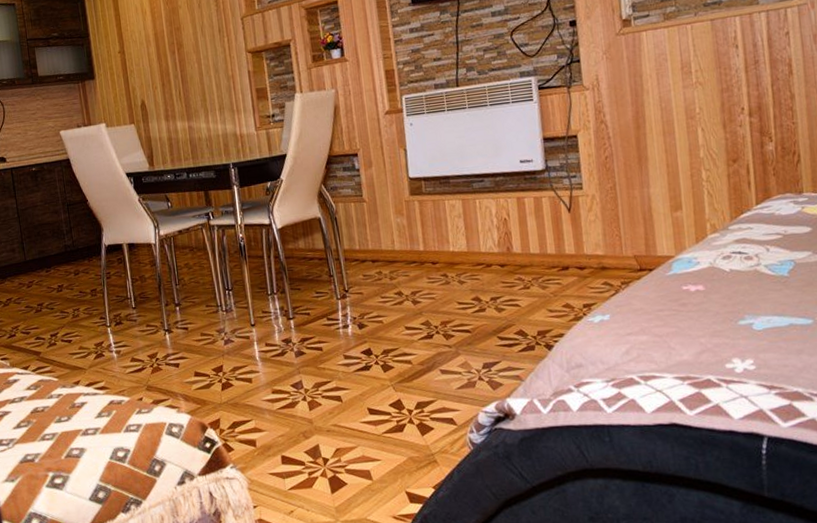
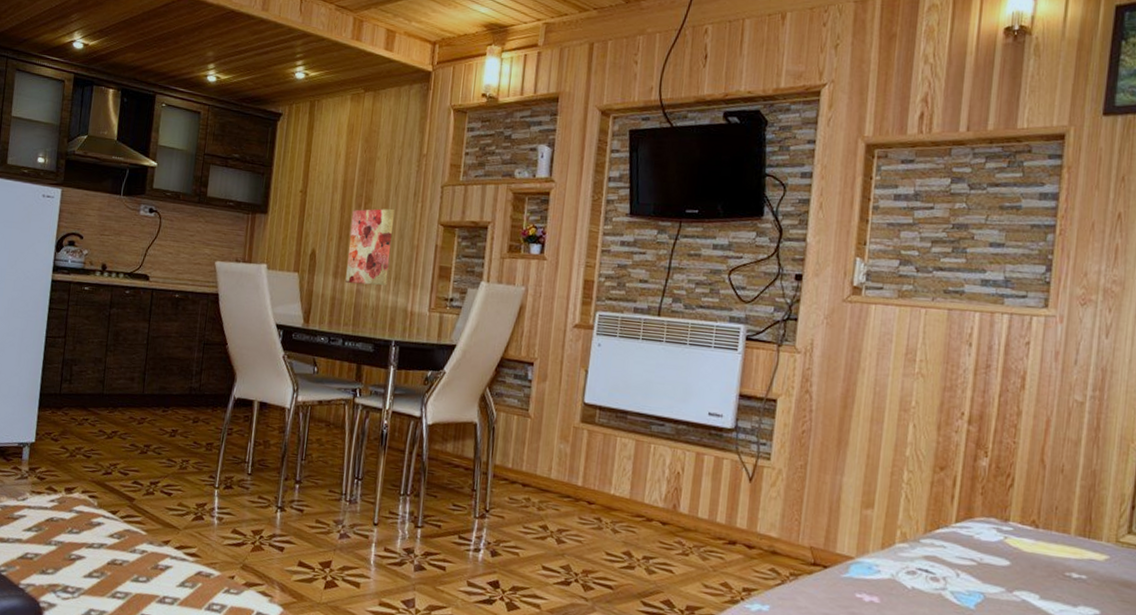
wall art: none [168,48,214,122] -> present [345,208,394,286]

